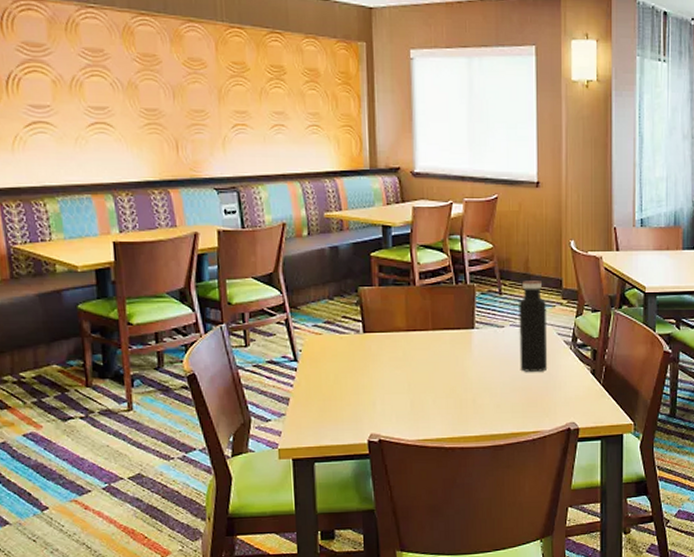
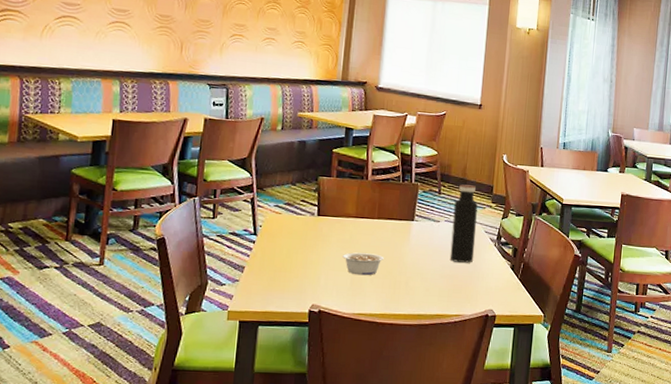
legume: none [398,371,445,397] -> present [343,252,384,276]

